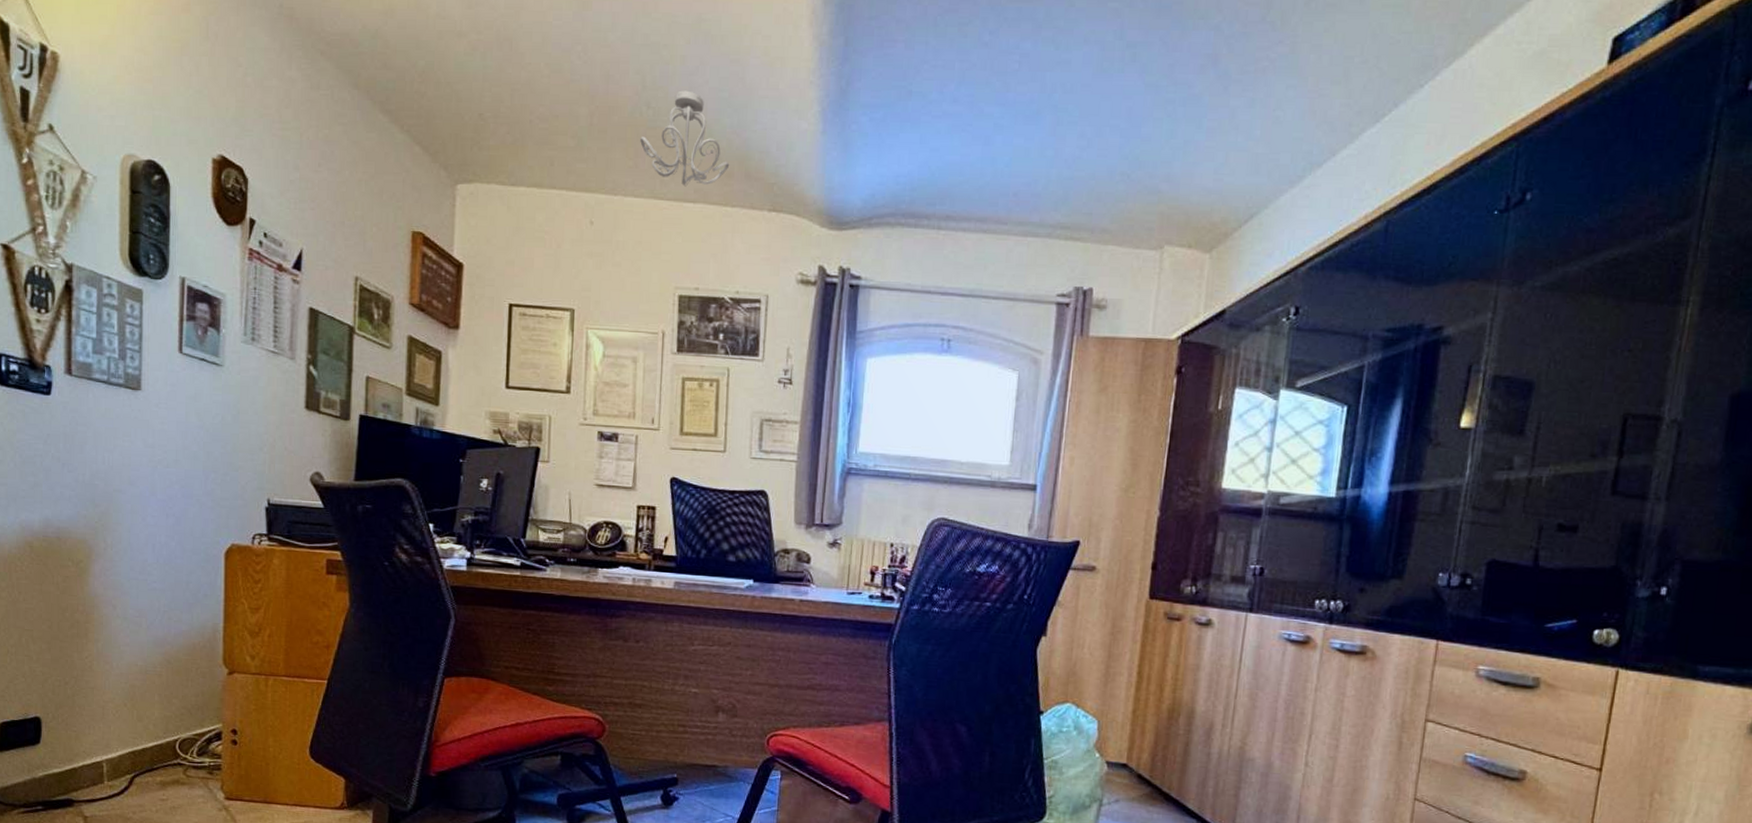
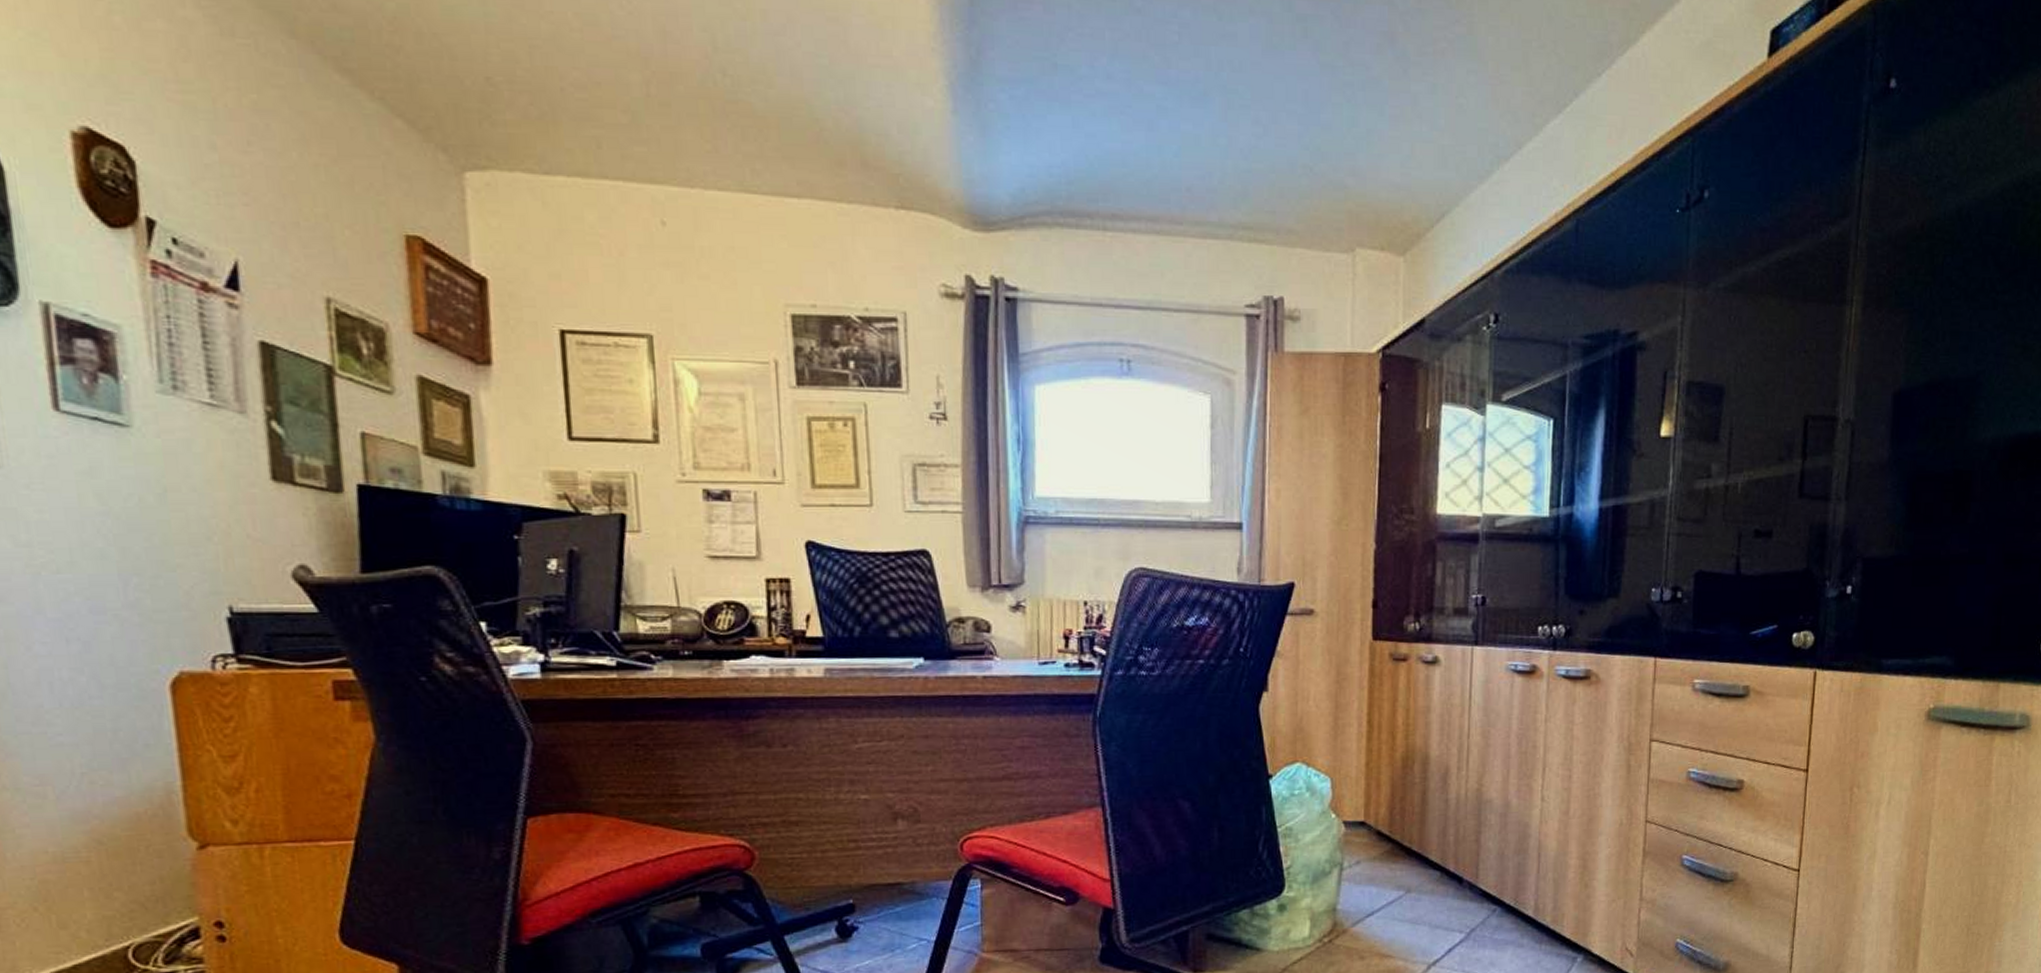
ceiling light fixture: present [640,90,730,187] -> none [717,54,840,178]

